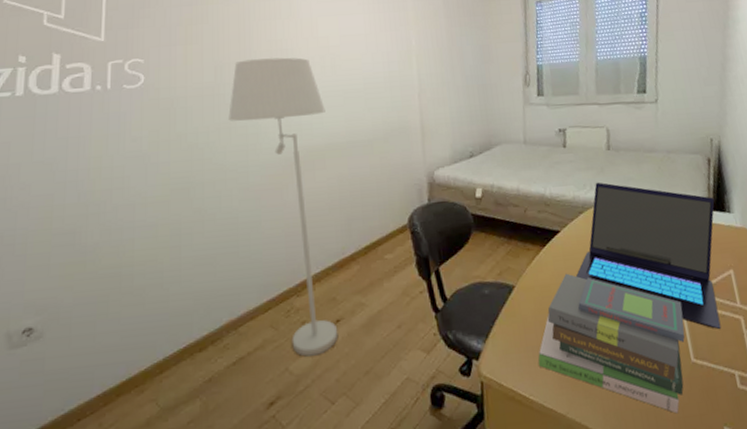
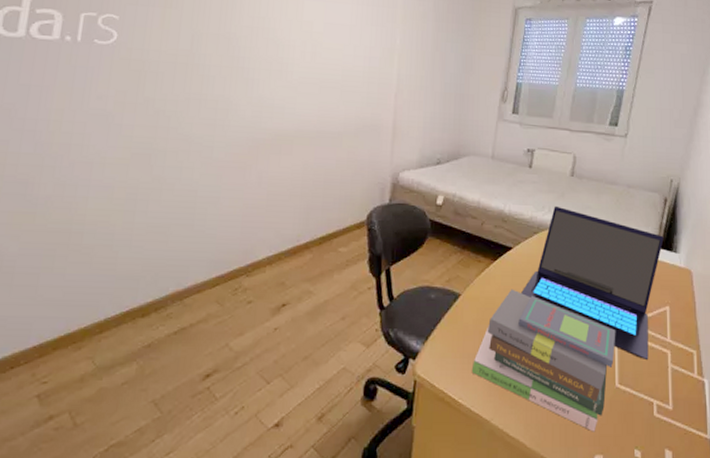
floor lamp: present [228,57,338,357] -> none [200,33,300,335]

